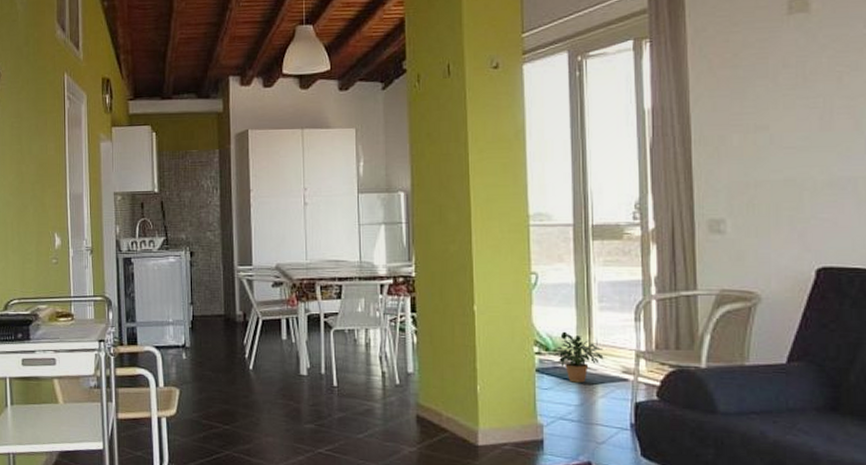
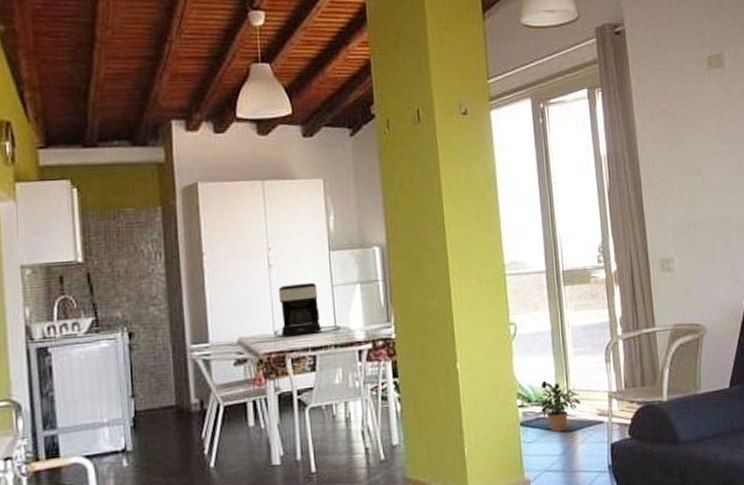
coffee maker: none [305,220,365,267] -> present [273,282,341,338]

